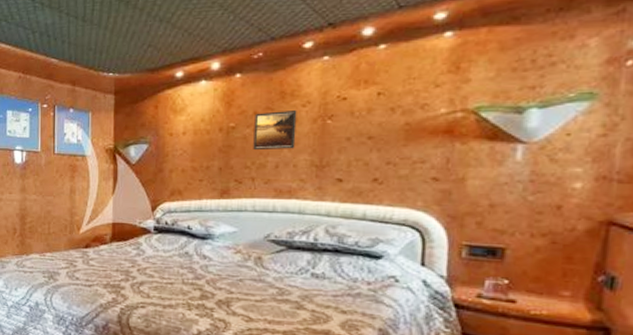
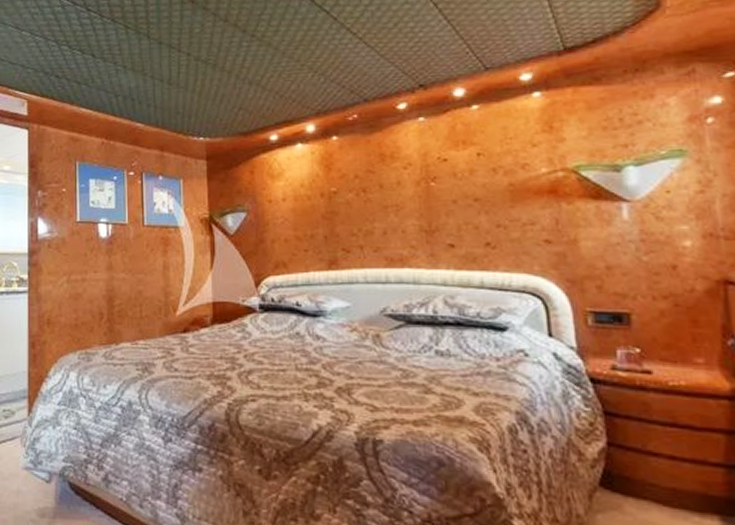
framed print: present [253,111,297,151] -> none [356,173,402,216]

